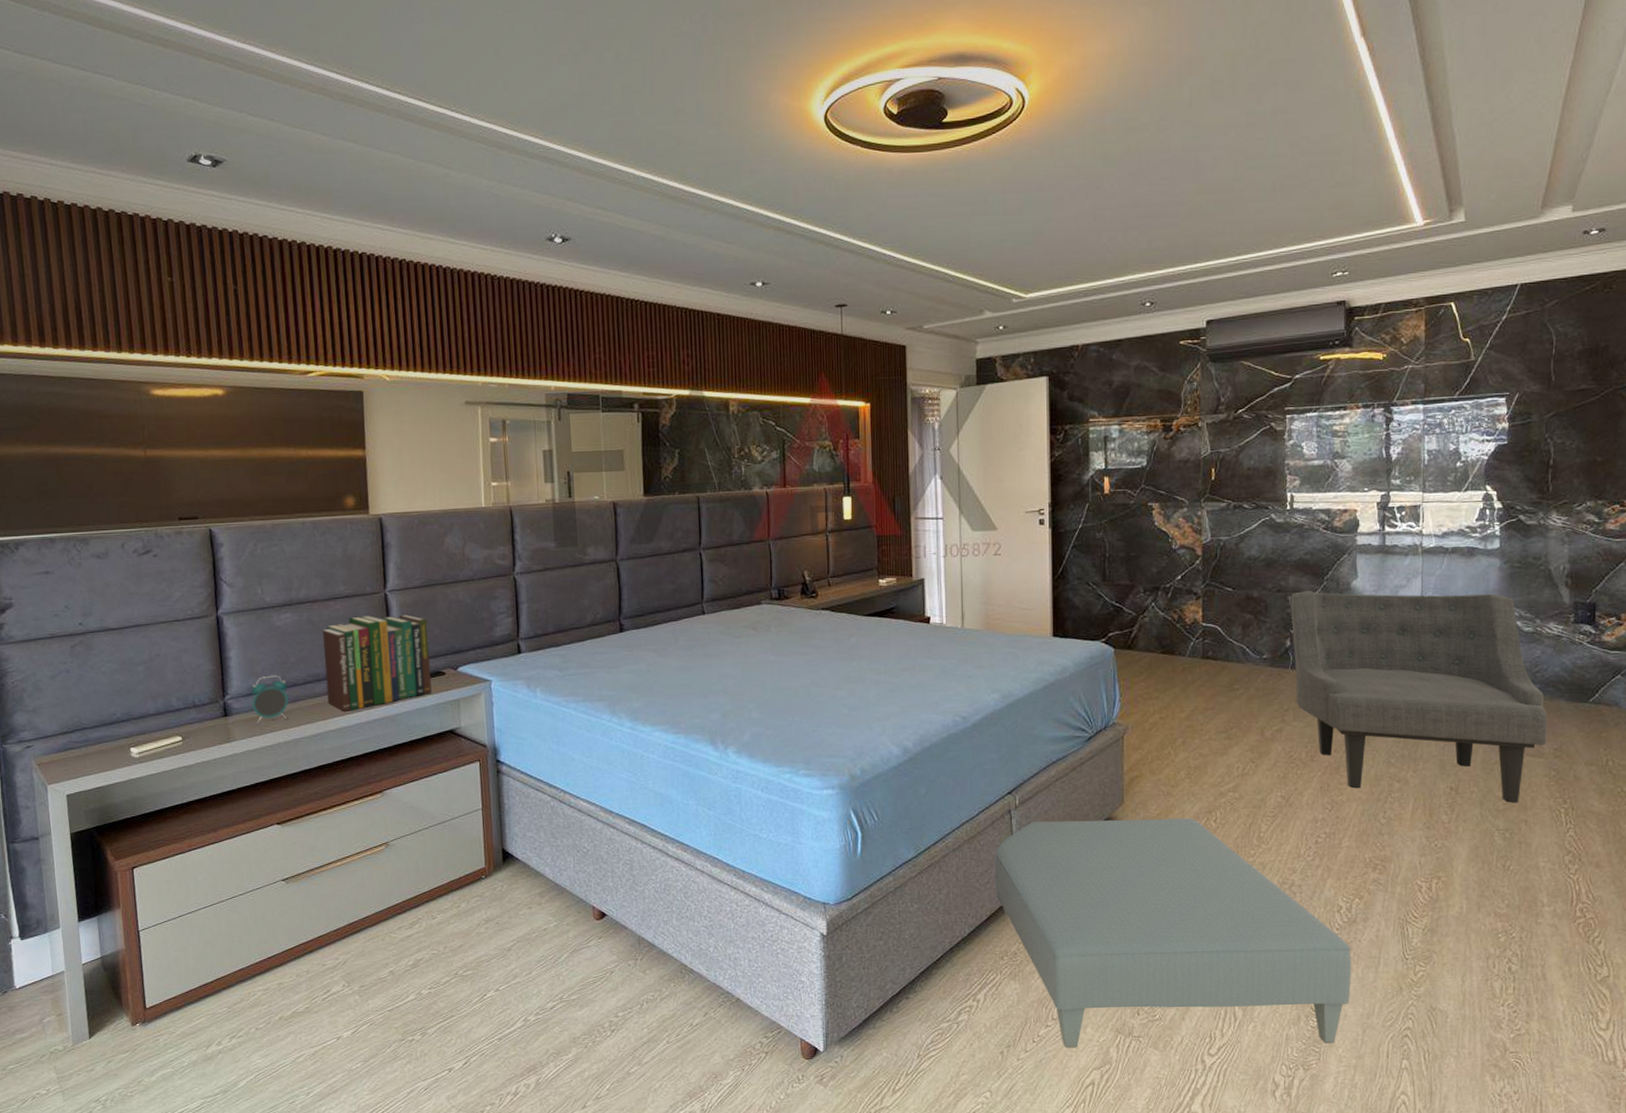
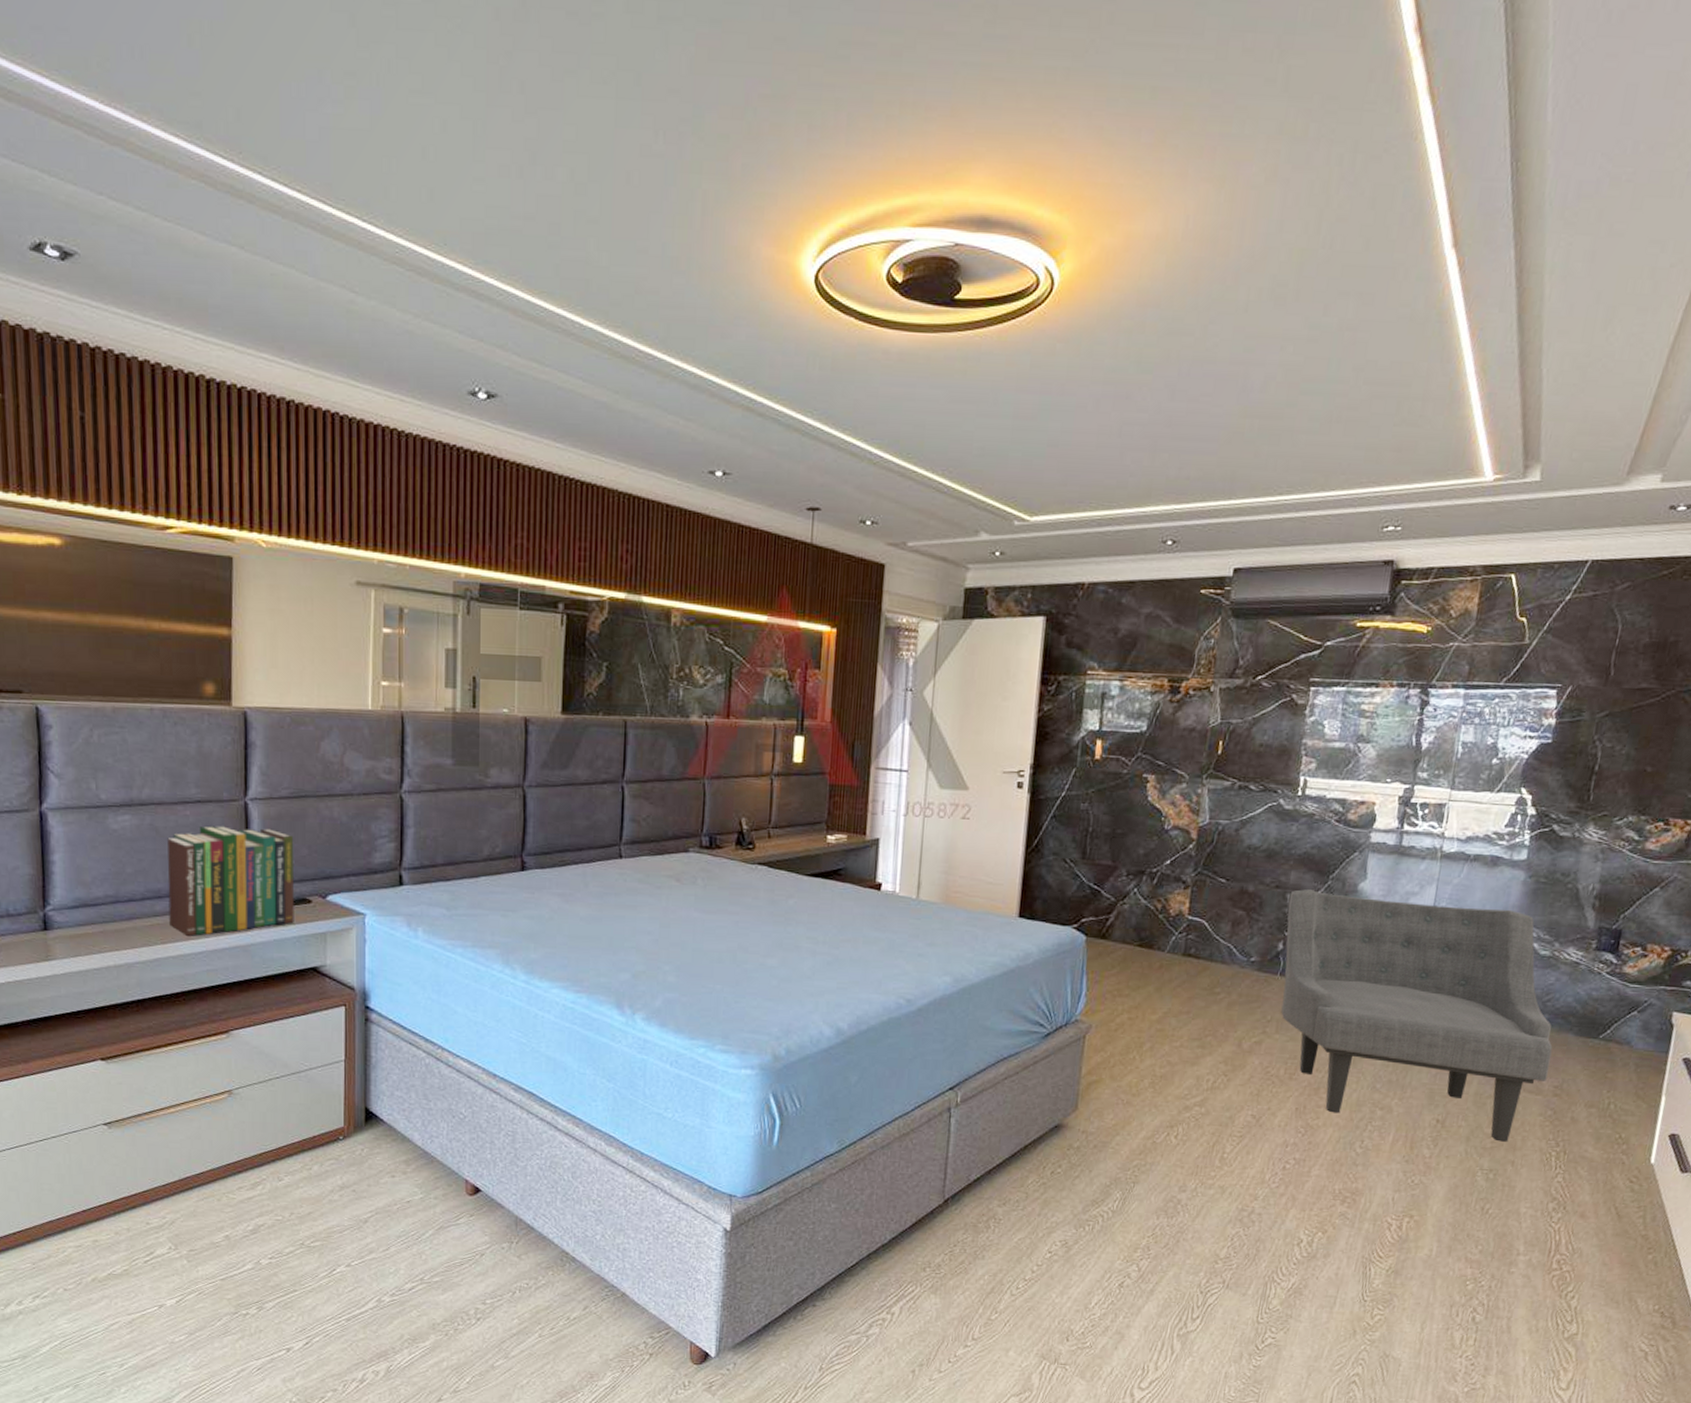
alarm clock: present [251,675,290,724] -> none [77,886,124,942]
ottoman: present [995,817,1352,1048] -> none [925,1123,1307,1385]

